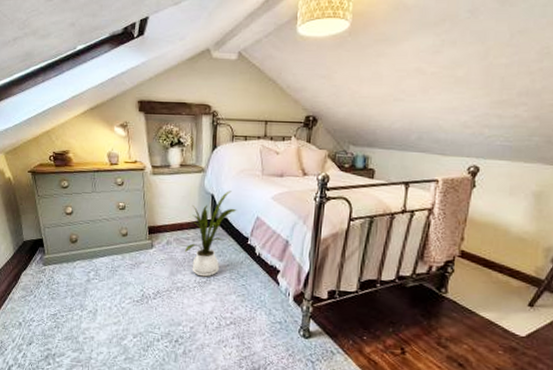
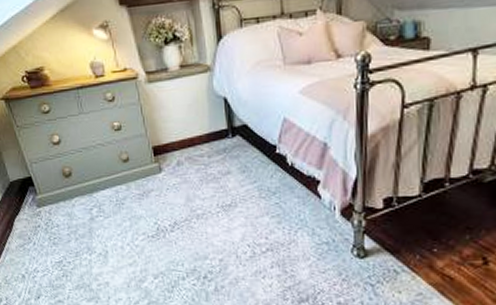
house plant: present [185,191,237,277] -> none [200,90,258,199]

